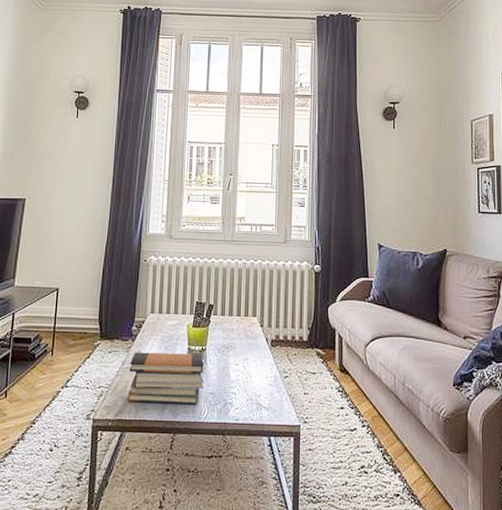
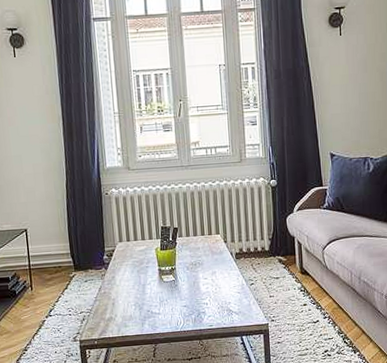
book stack: present [127,352,204,404] -> none [105,273,178,322]

